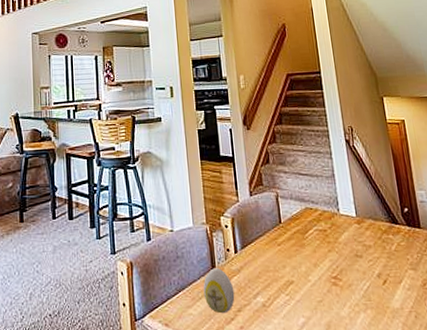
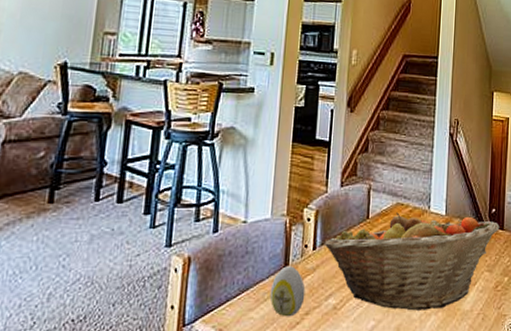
fruit basket: none [243,216,416,308] -> present [324,212,500,311]

